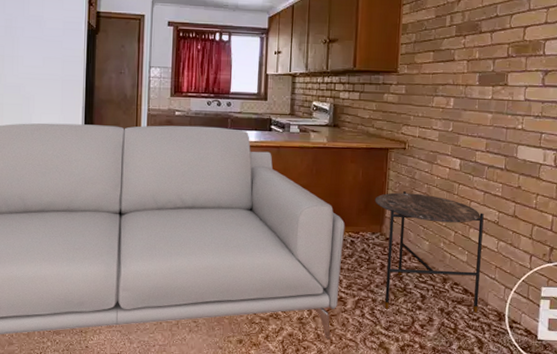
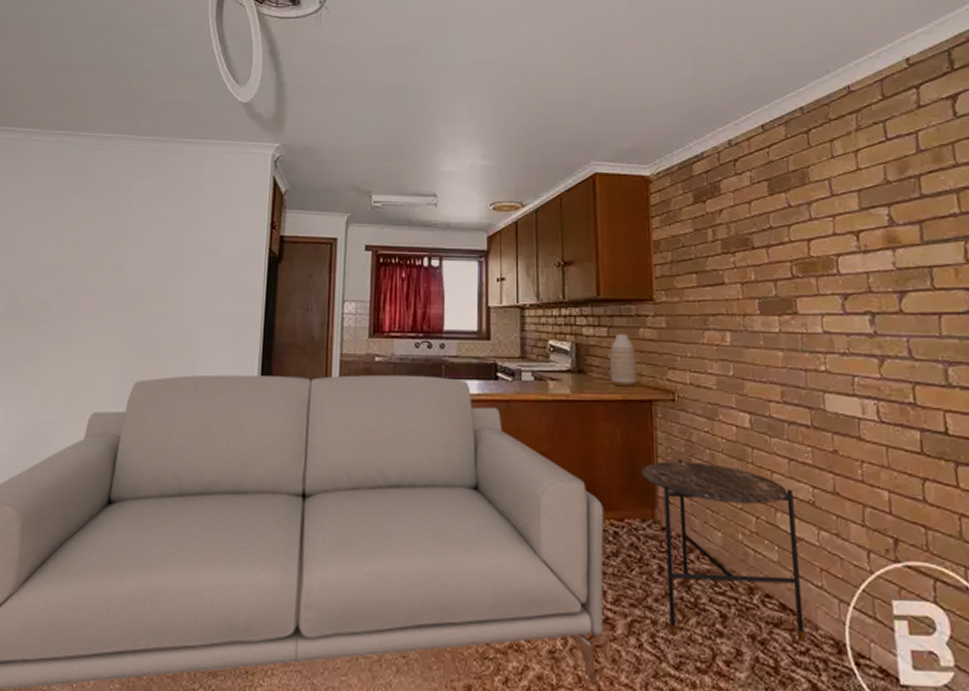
vase: none [358,97,381,138] -> present [610,333,639,387]

